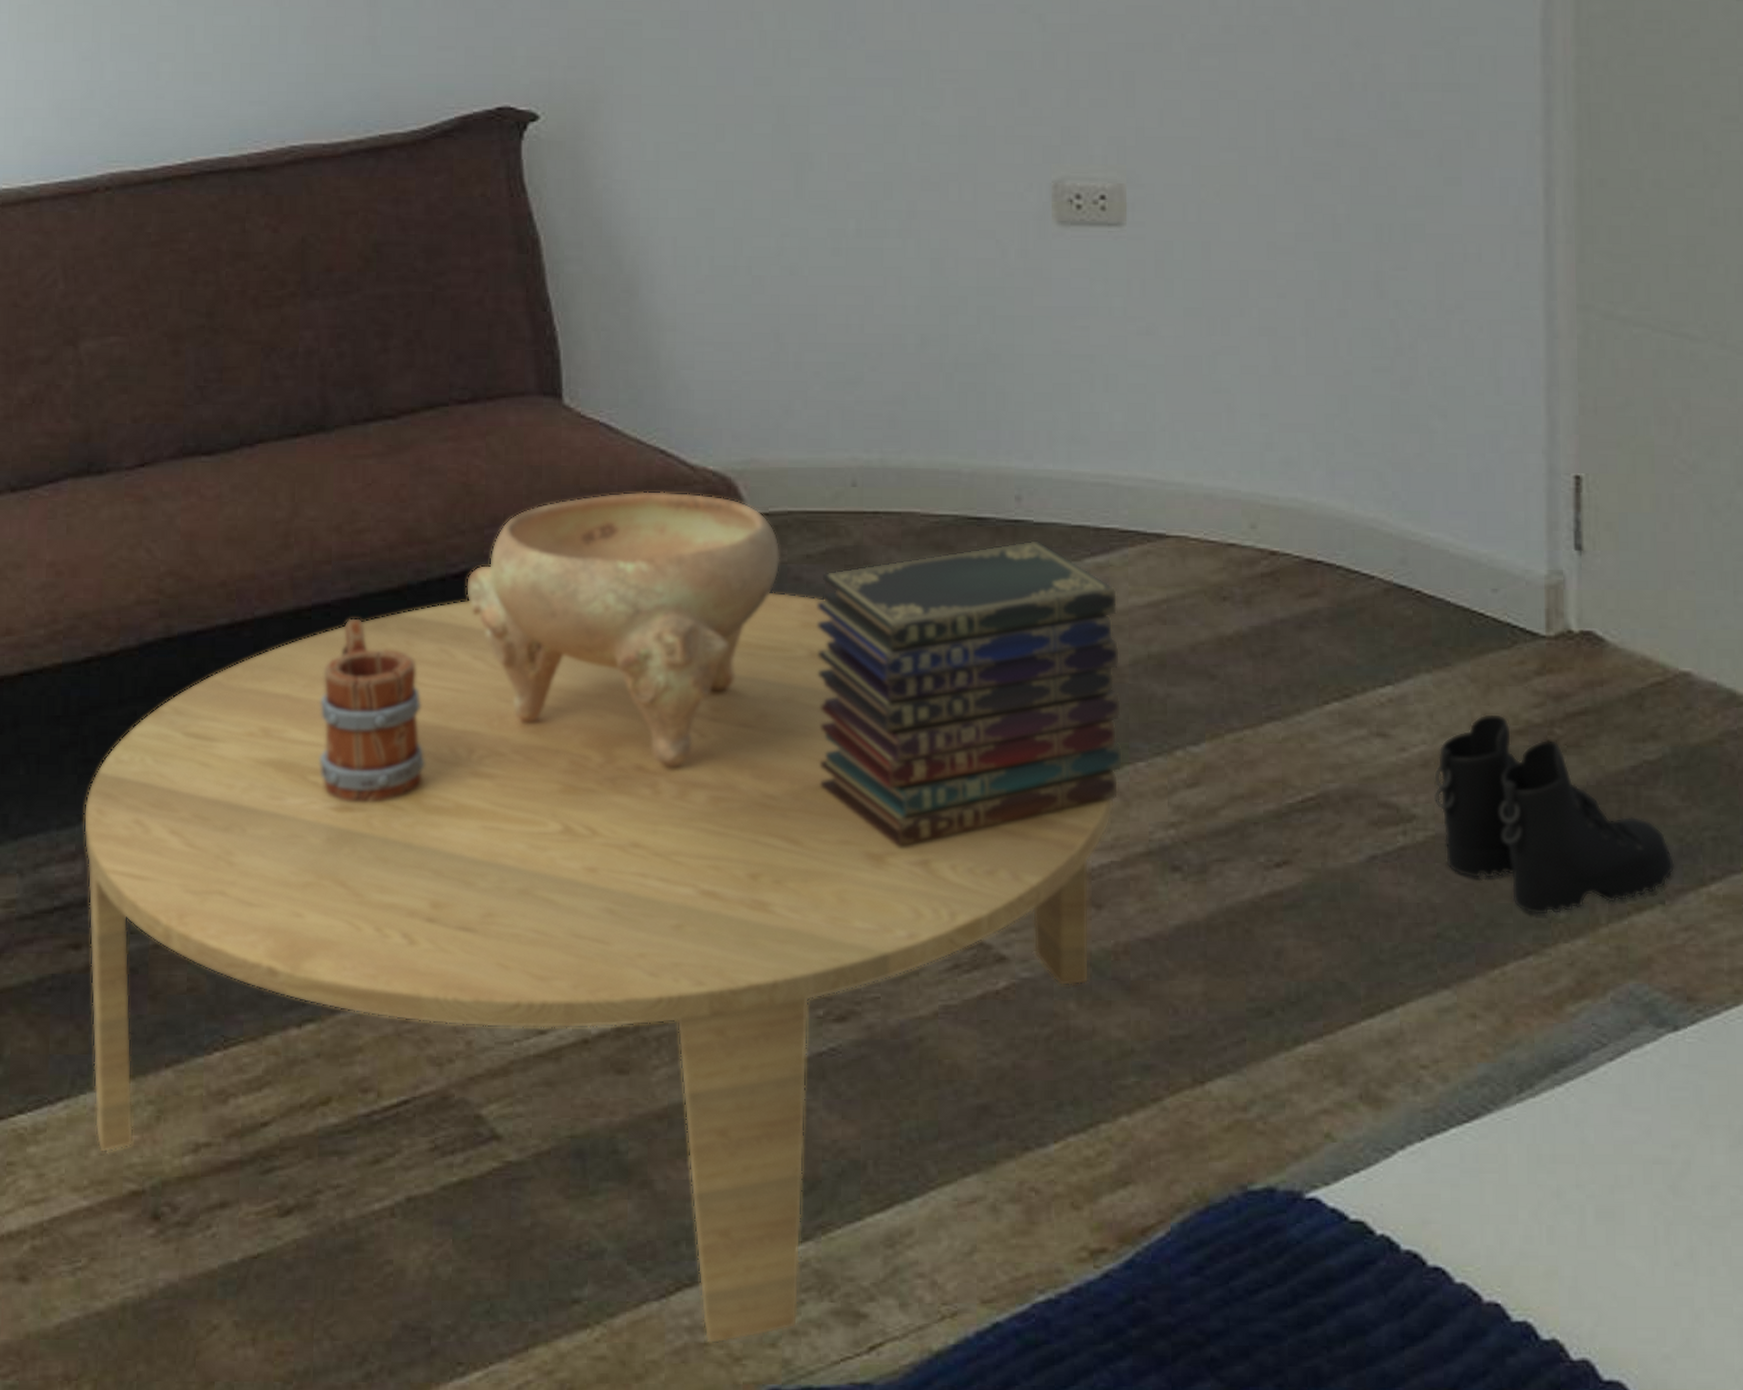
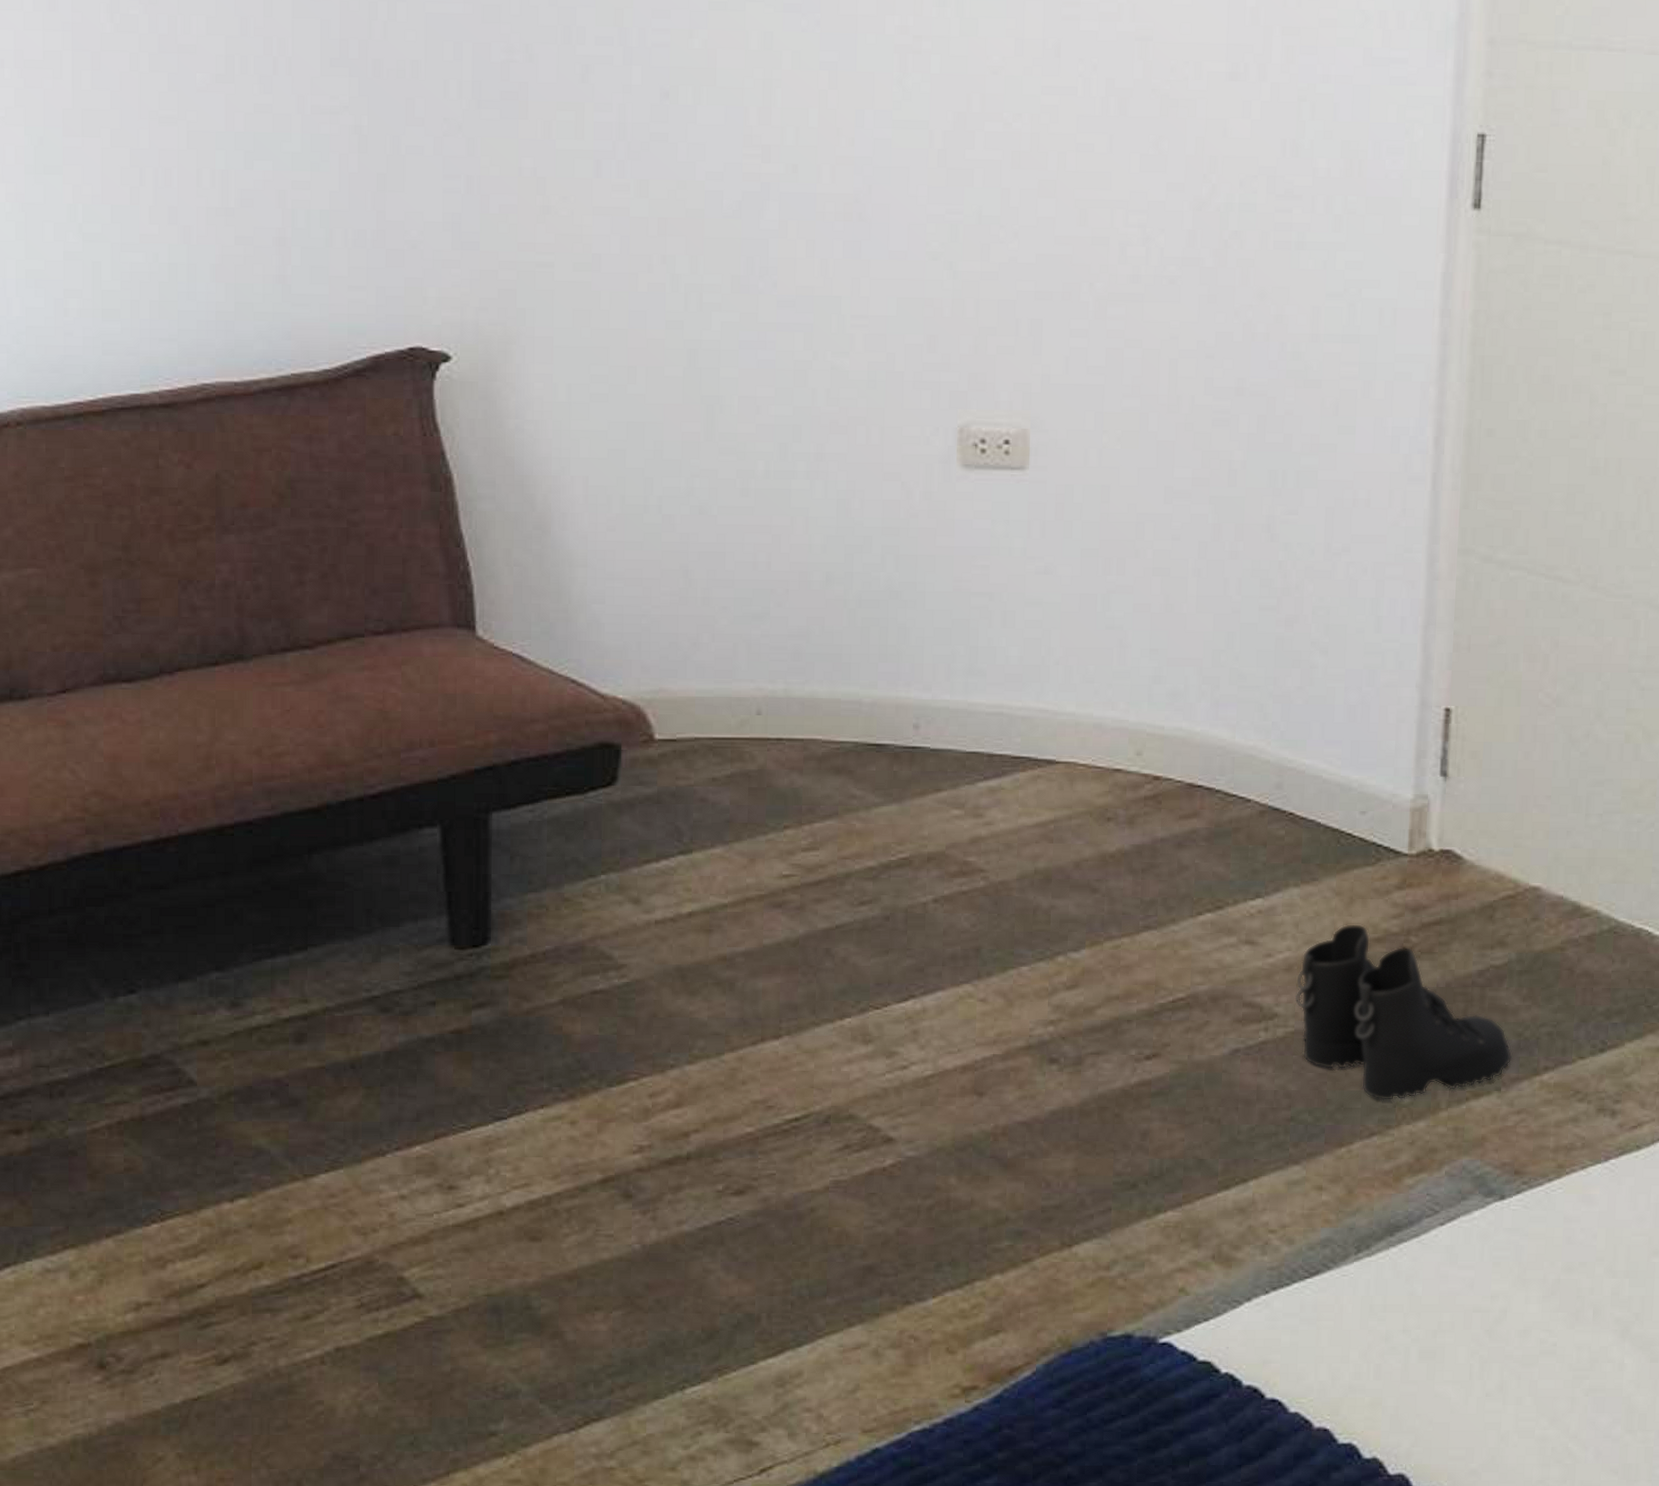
coffee table: present [83,592,1114,1344] -> none [19,812,998,1469]
mug: present [320,618,425,803] -> none [245,835,347,1003]
decorative bowl: present [465,491,780,766] -> none [383,718,687,971]
book stack: present [817,539,1123,848] -> none [721,764,1008,1043]

